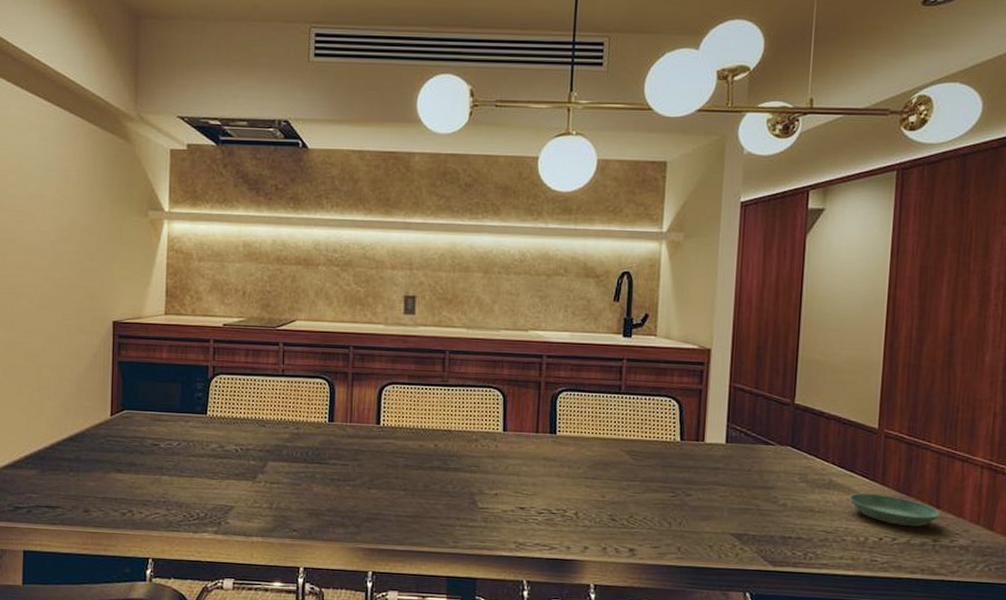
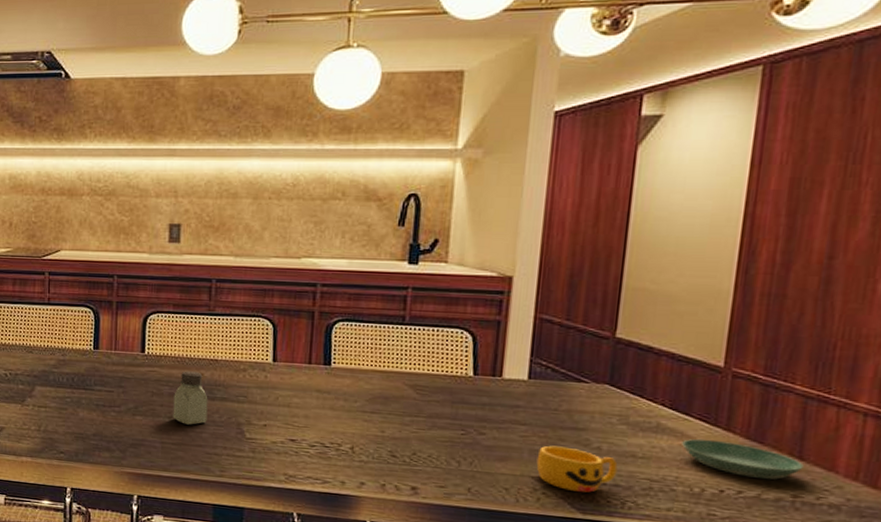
saltshaker: none [407,442,442,497] -> present [173,371,208,425]
cup: none [734,504,800,546] -> present [536,445,618,493]

